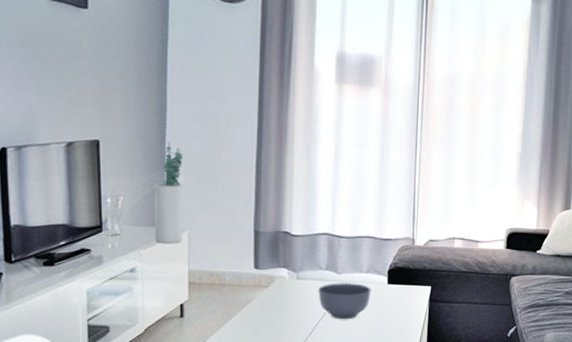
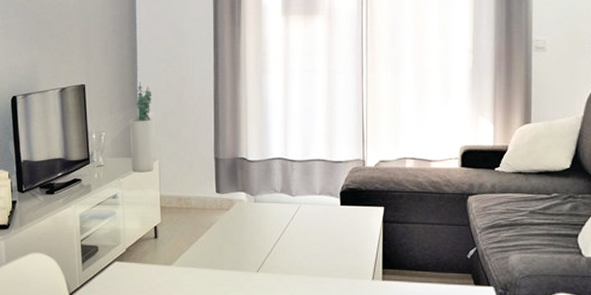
bowl: present [318,282,371,319] -> none [274,204,325,239]

